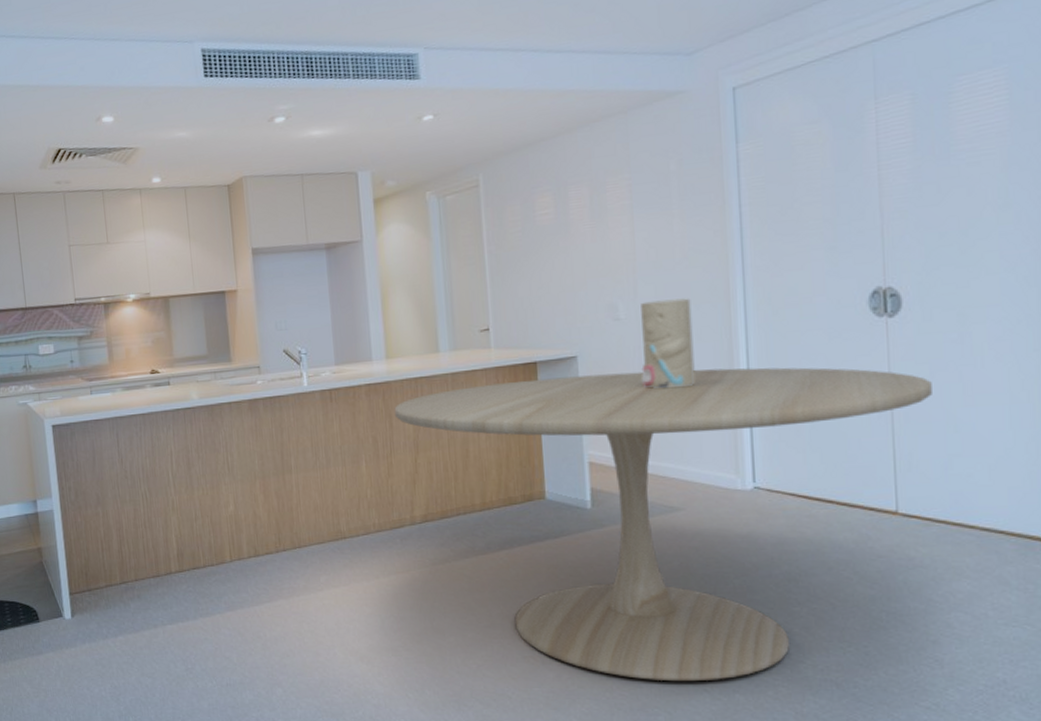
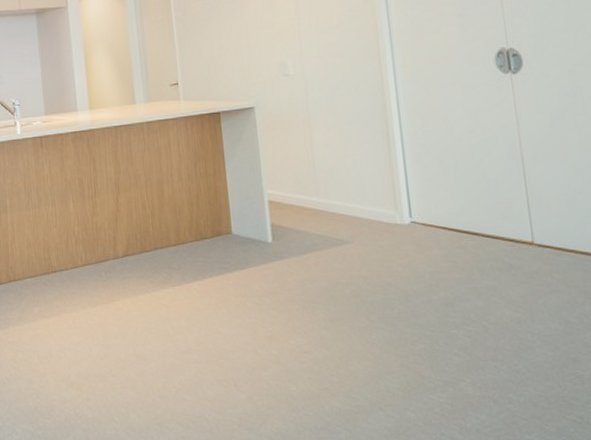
dining table: present [394,367,932,682] -> none [97,116,554,401]
vase: present [641,298,696,389] -> none [306,57,356,135]

